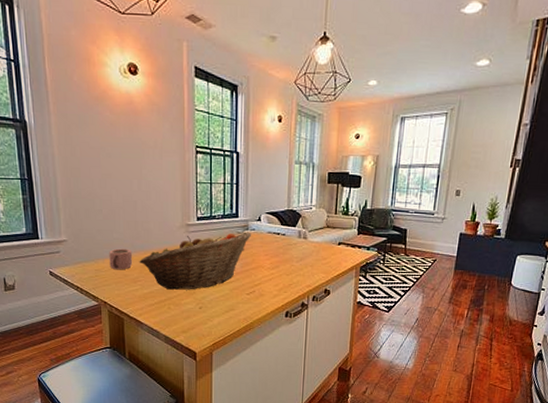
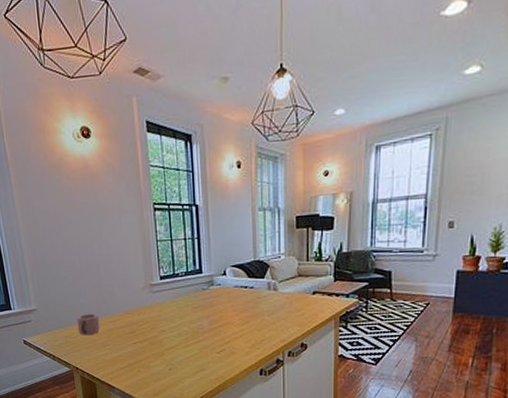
fruit basket: present [139,232,252,290] -> none [106,287,218,352]

